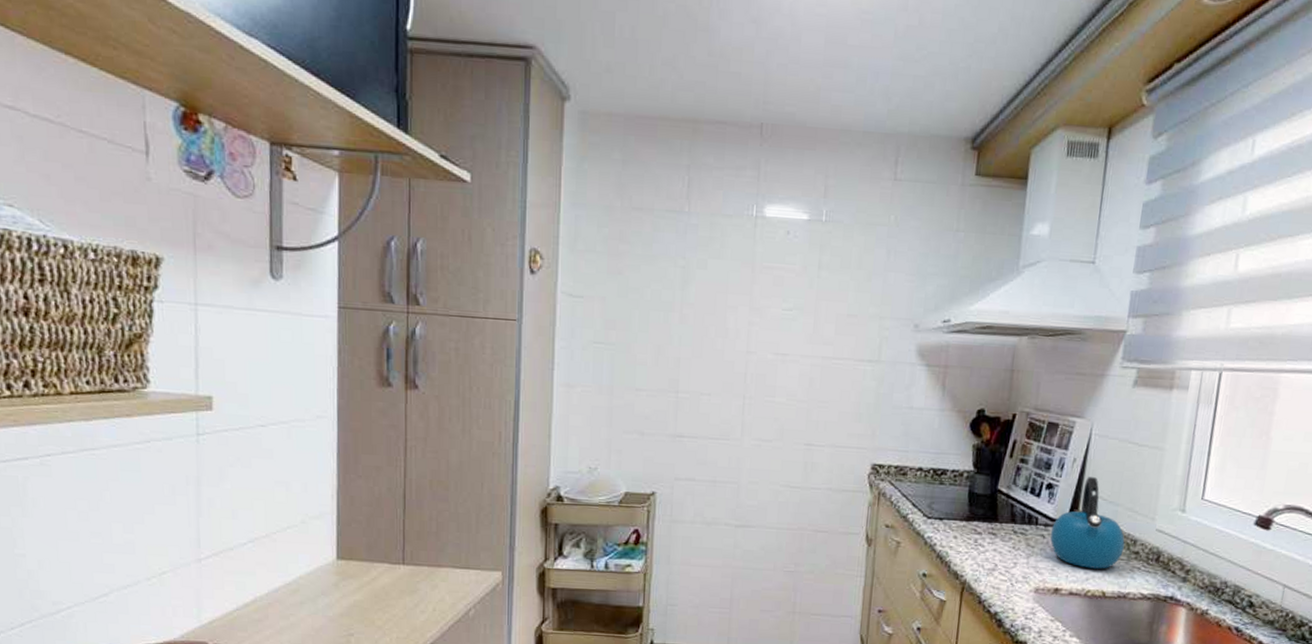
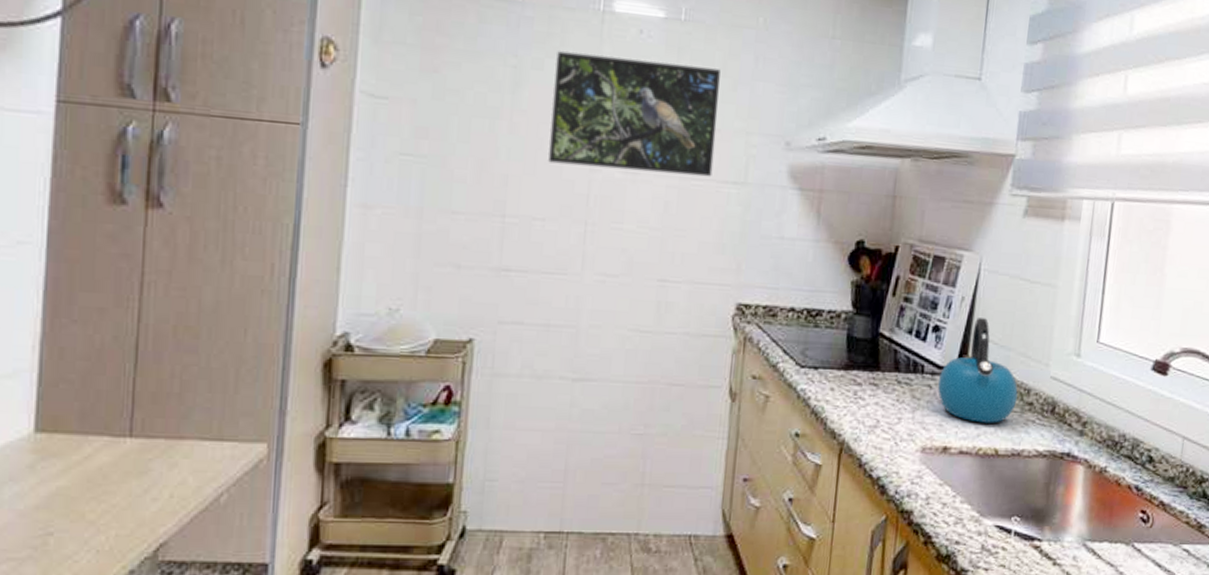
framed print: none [712,252,857,357] -> present [548,51,721,177]

